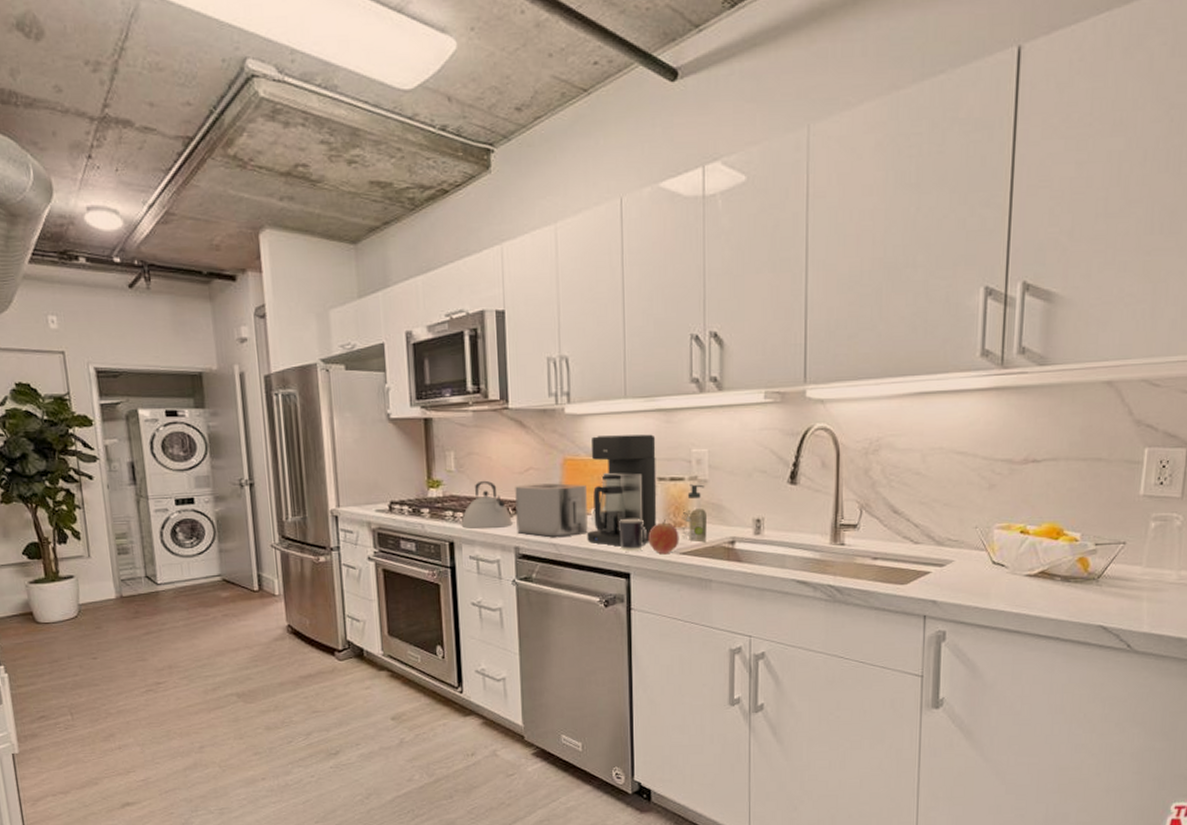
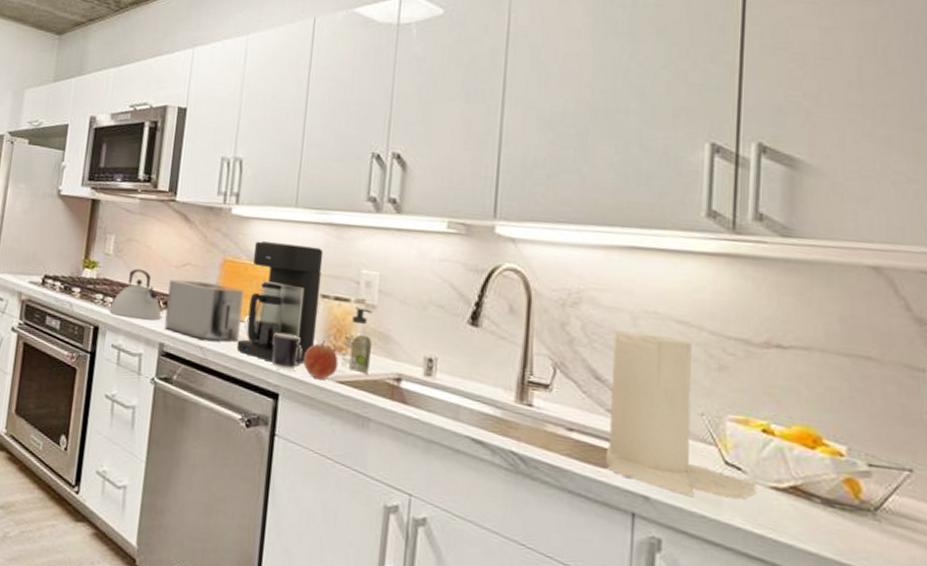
paper towel: none [902,467,1016,595] -> present [605,331,757,500]

